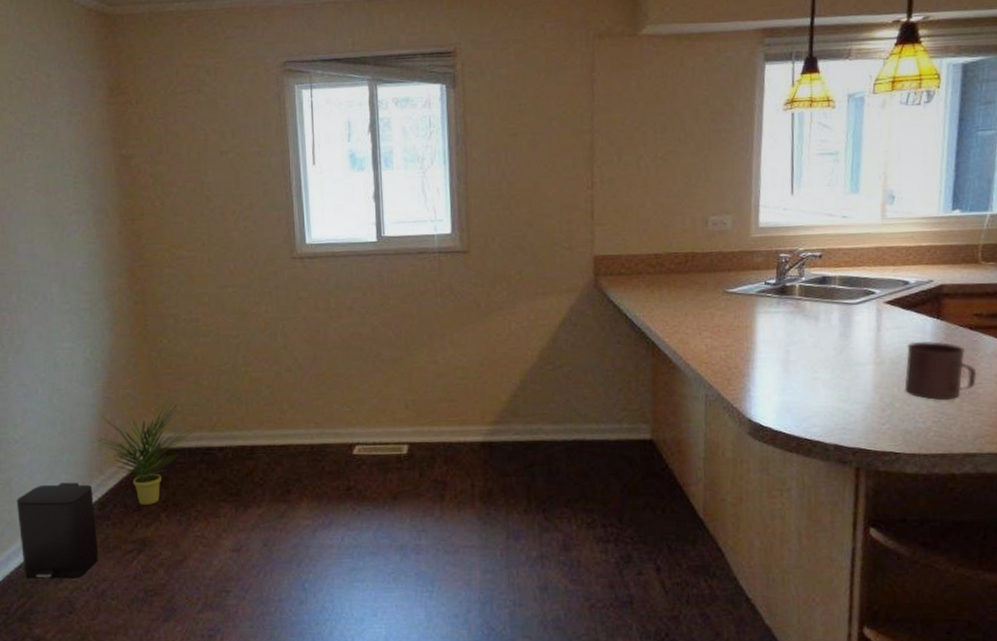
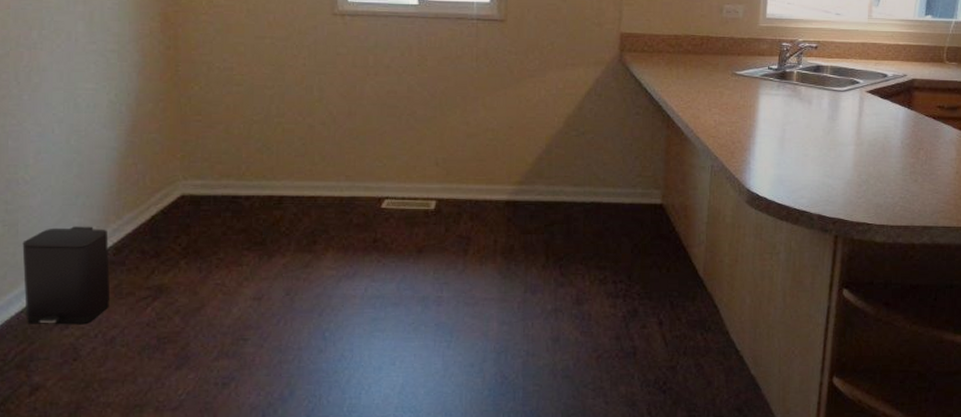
potted plant: present [97,401,192,505] -> none [116,148,219,251]
mug: present [904,341,976,401] -> none [878,128,936,180]

